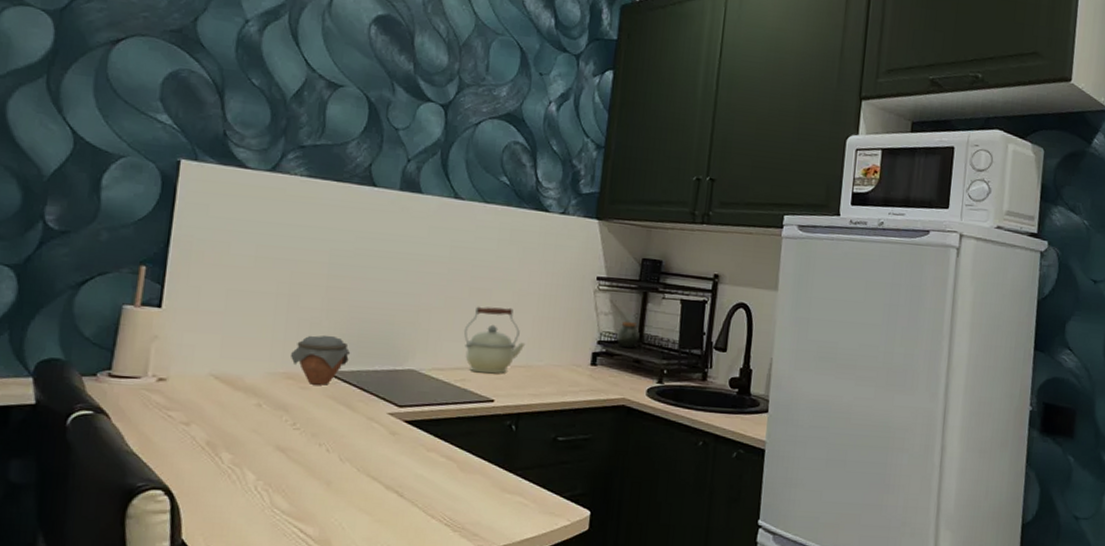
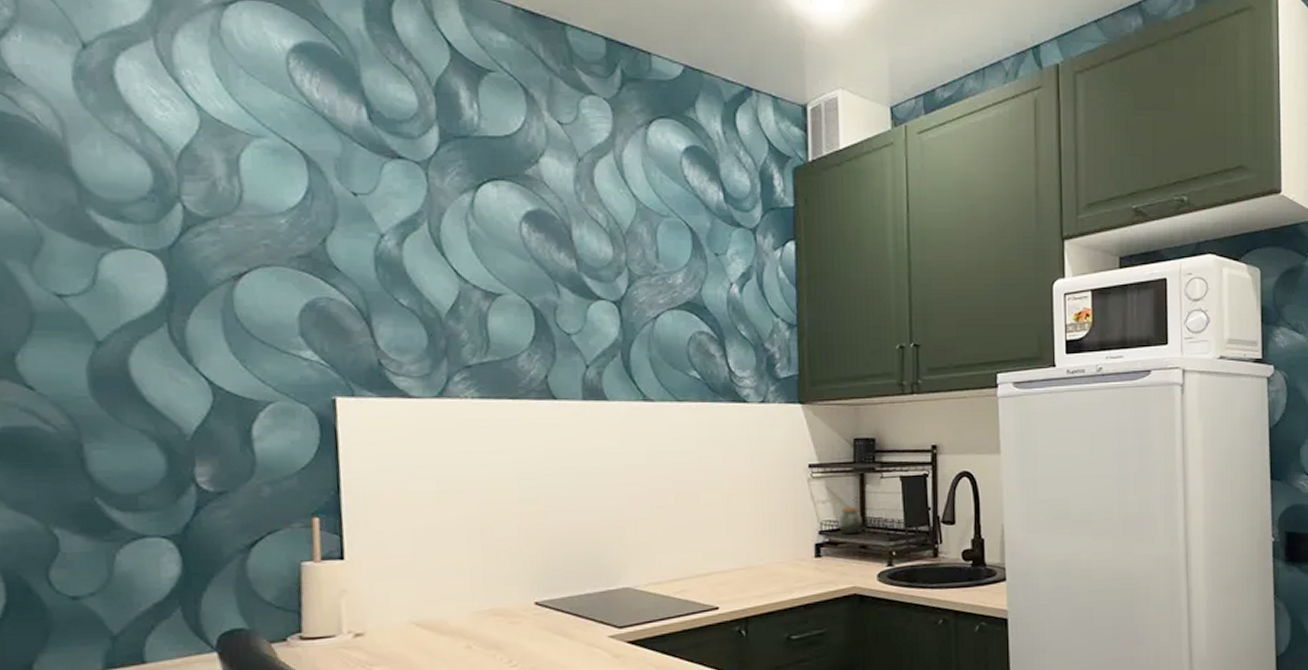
jar: present [291,335,351,385] -> none [494,563,558,618]
kettle: present [463,306,526,374] -> none [675,509,743,581]

